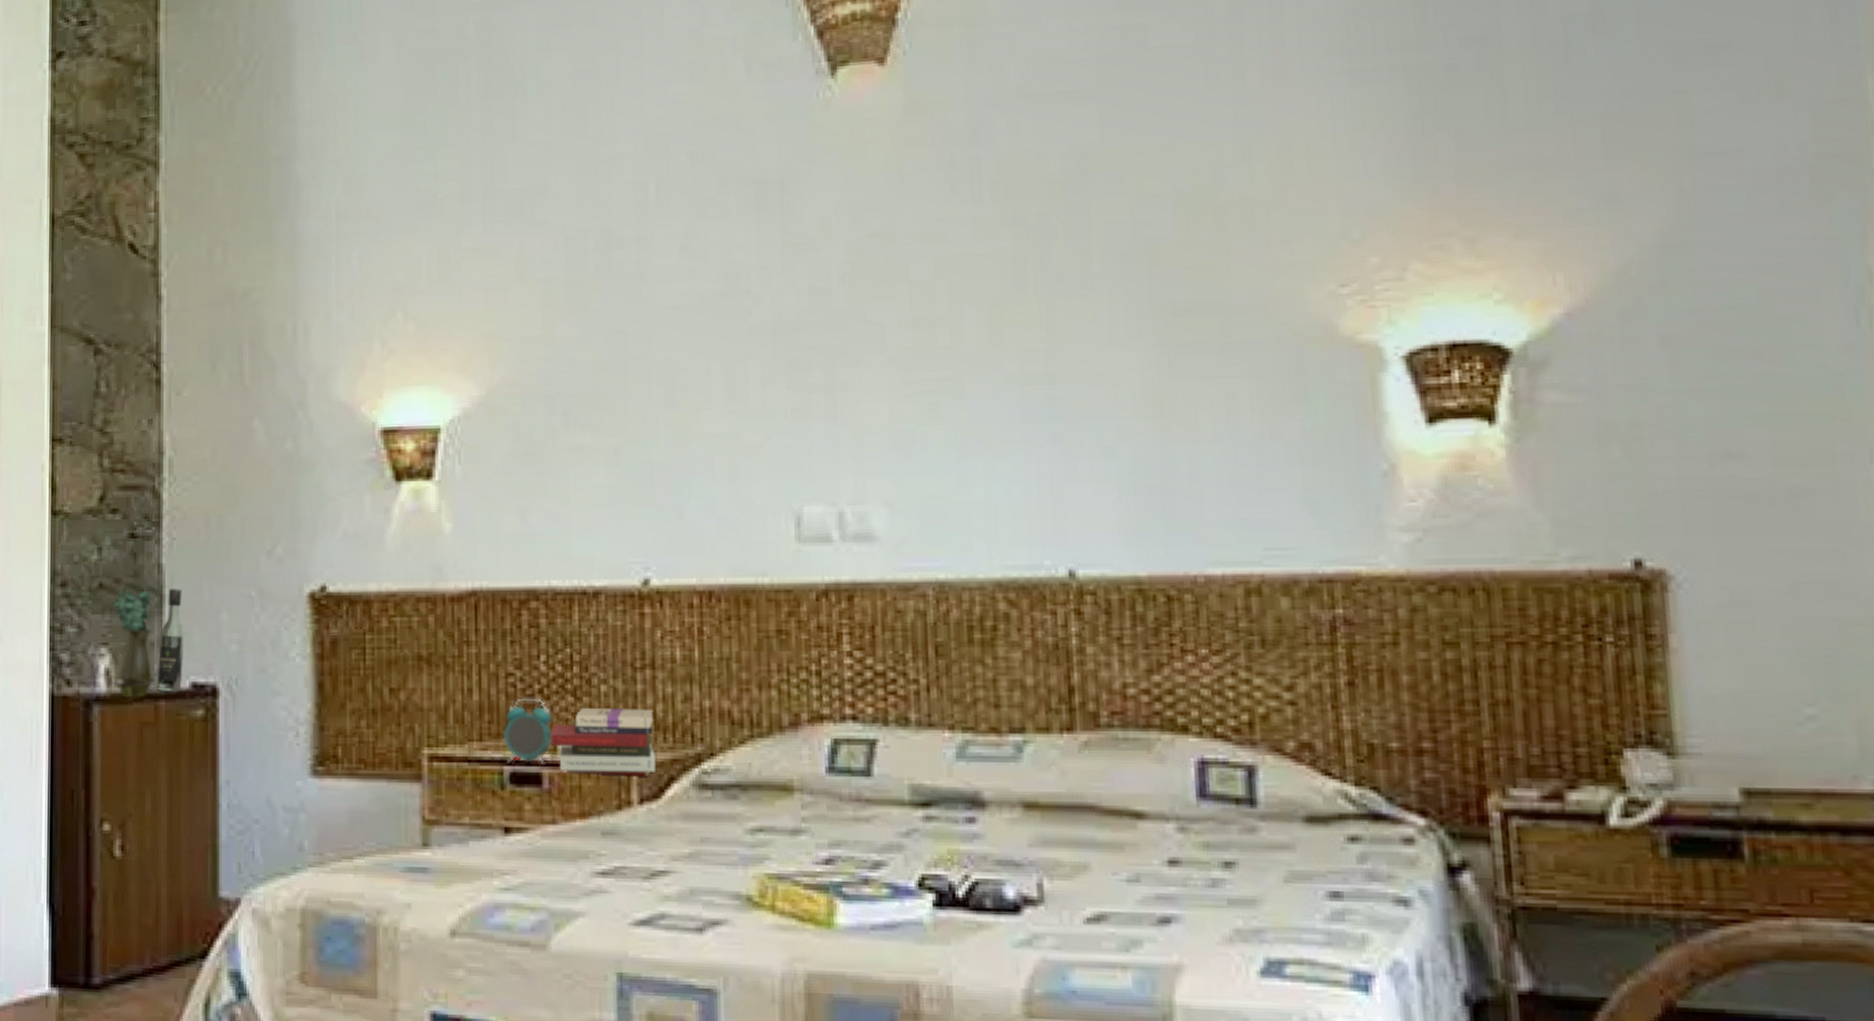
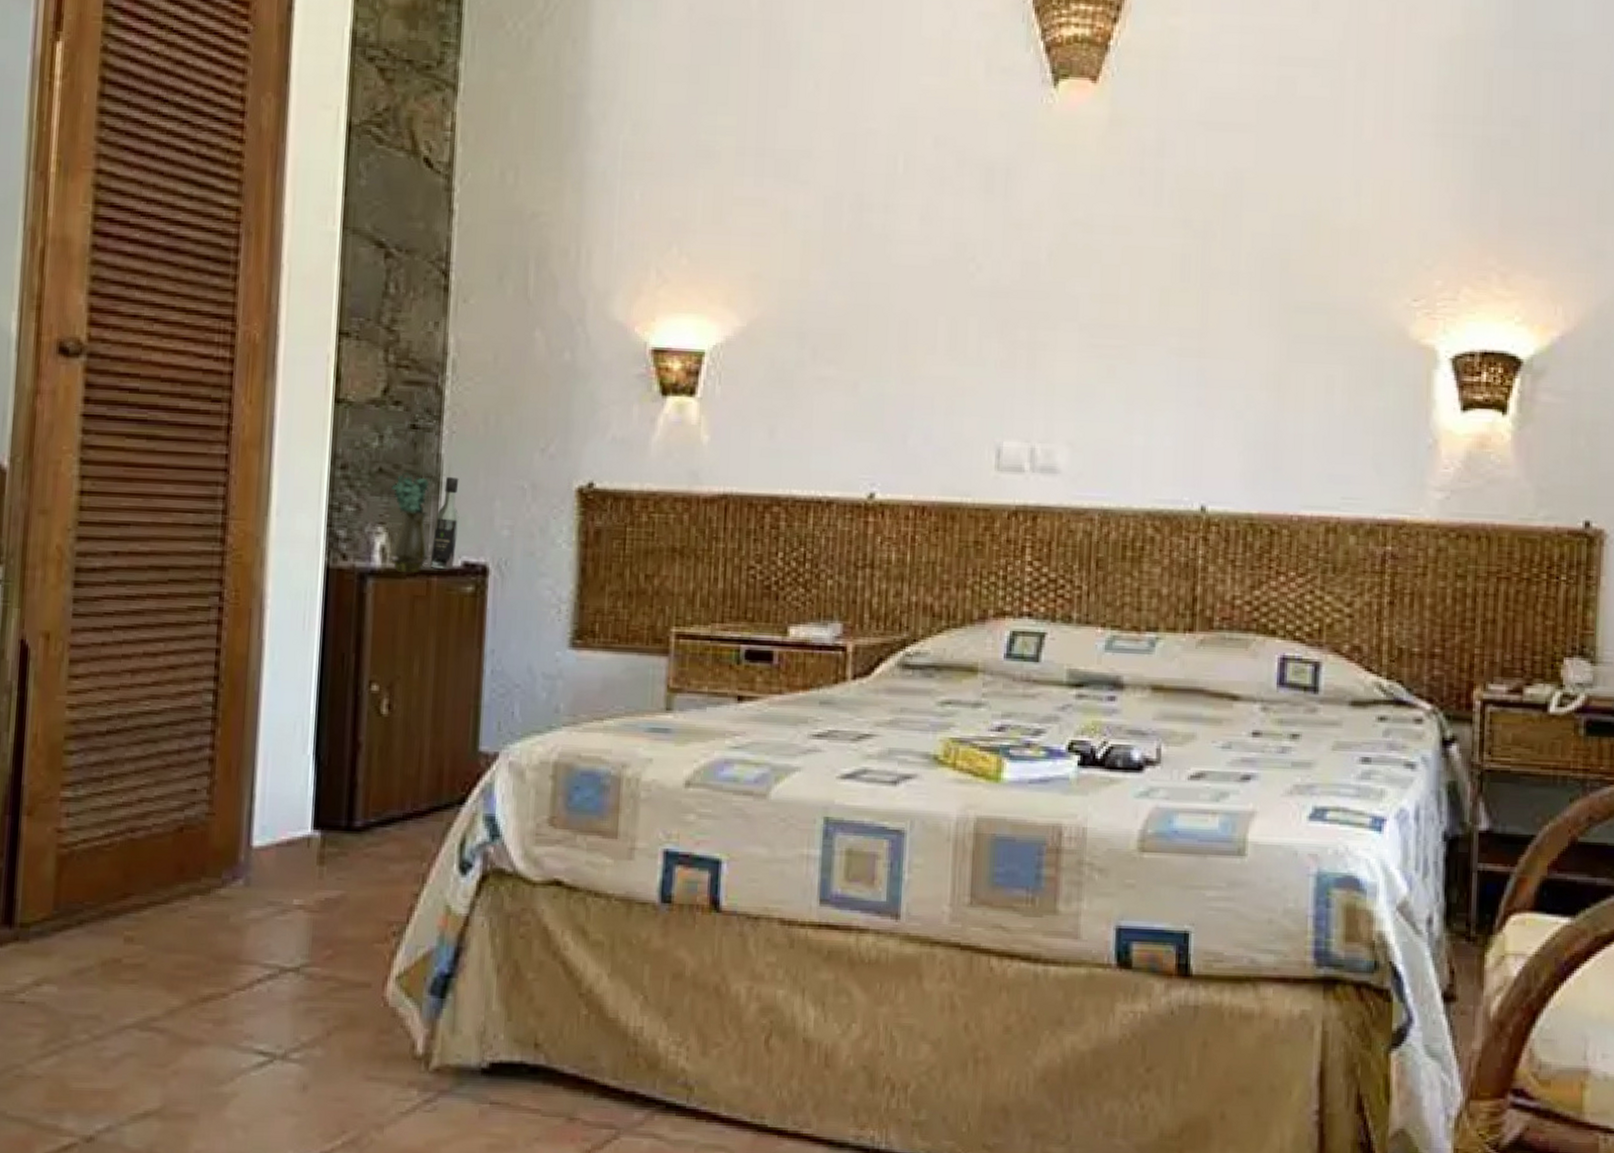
alarm clock: present [502,698,552,765] -> none [741,588,785,645]
books: present [549,708,655,777] -> none [781,598,870,657]

